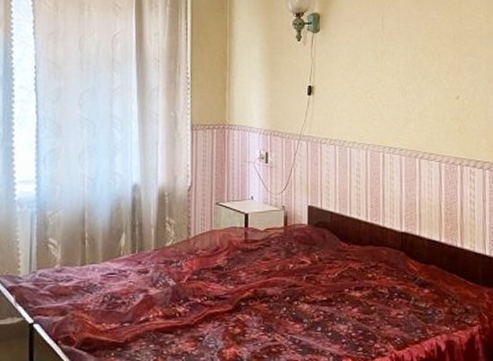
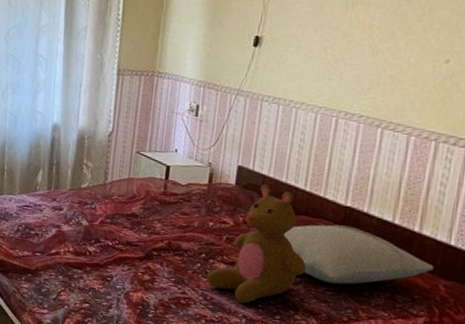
teddy bear: none [293,221,377,341] -> present [206,184,306,304]
pillow: none [354,250,478,307] -> present [283,224,434,285]

